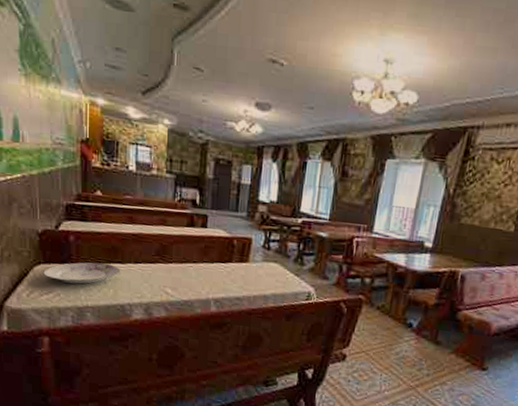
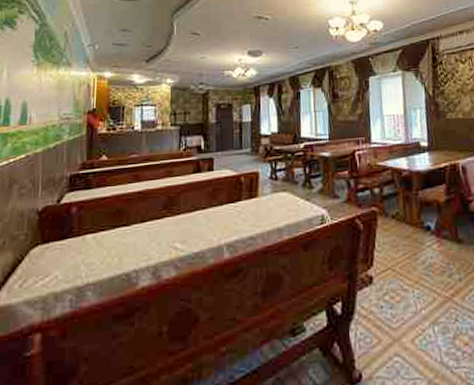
plate: present [42,262,121,284] -> none [39,229,126,261]

